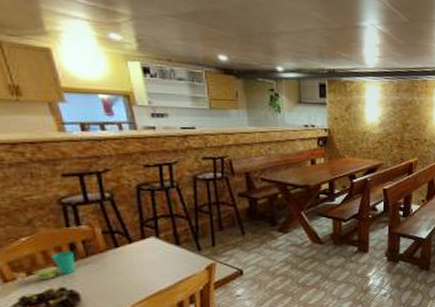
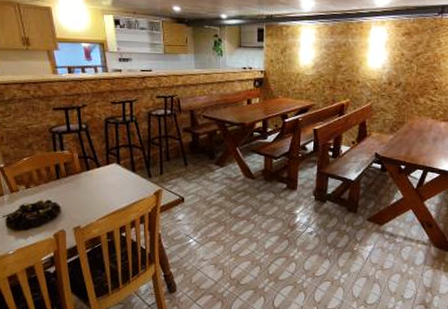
cup: present [36,250,76,280] -> none [32,170,59,193]

